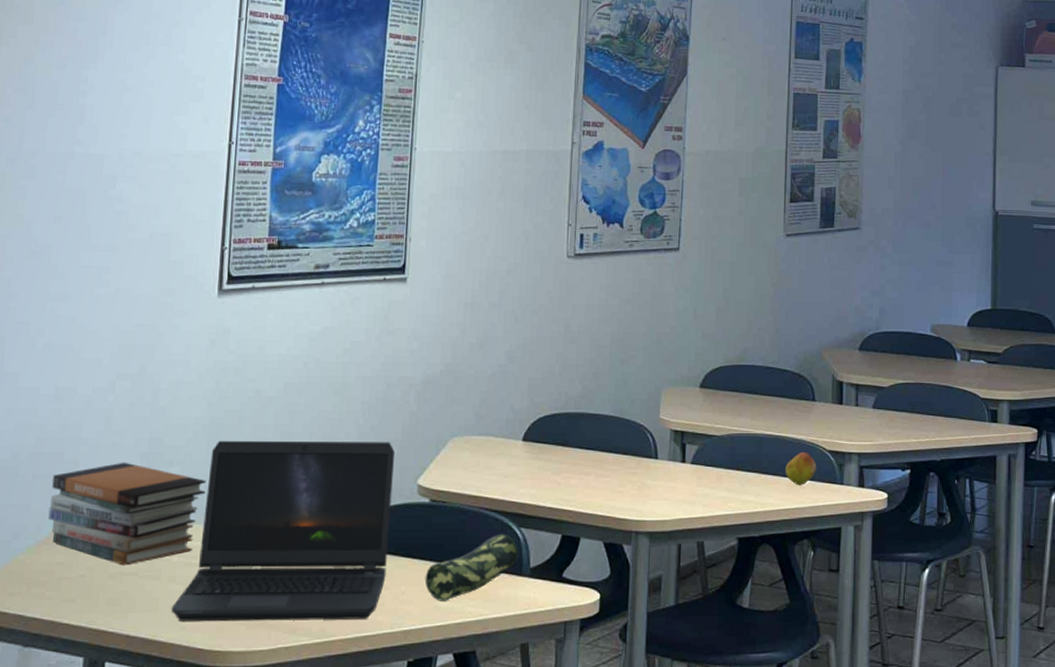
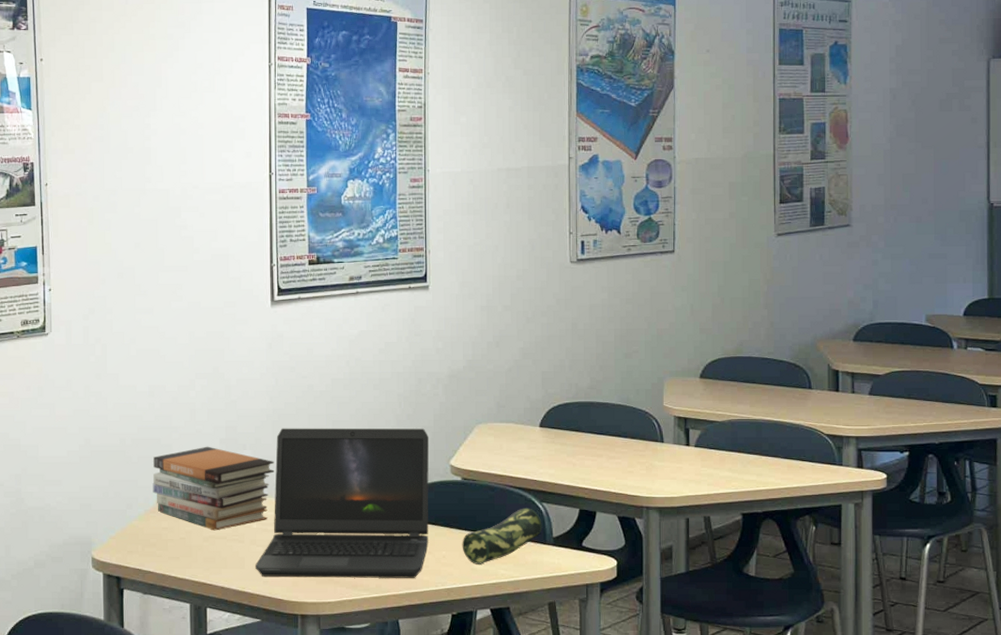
apple: present [785,451,817,486] -> none [785,435,816,467]

